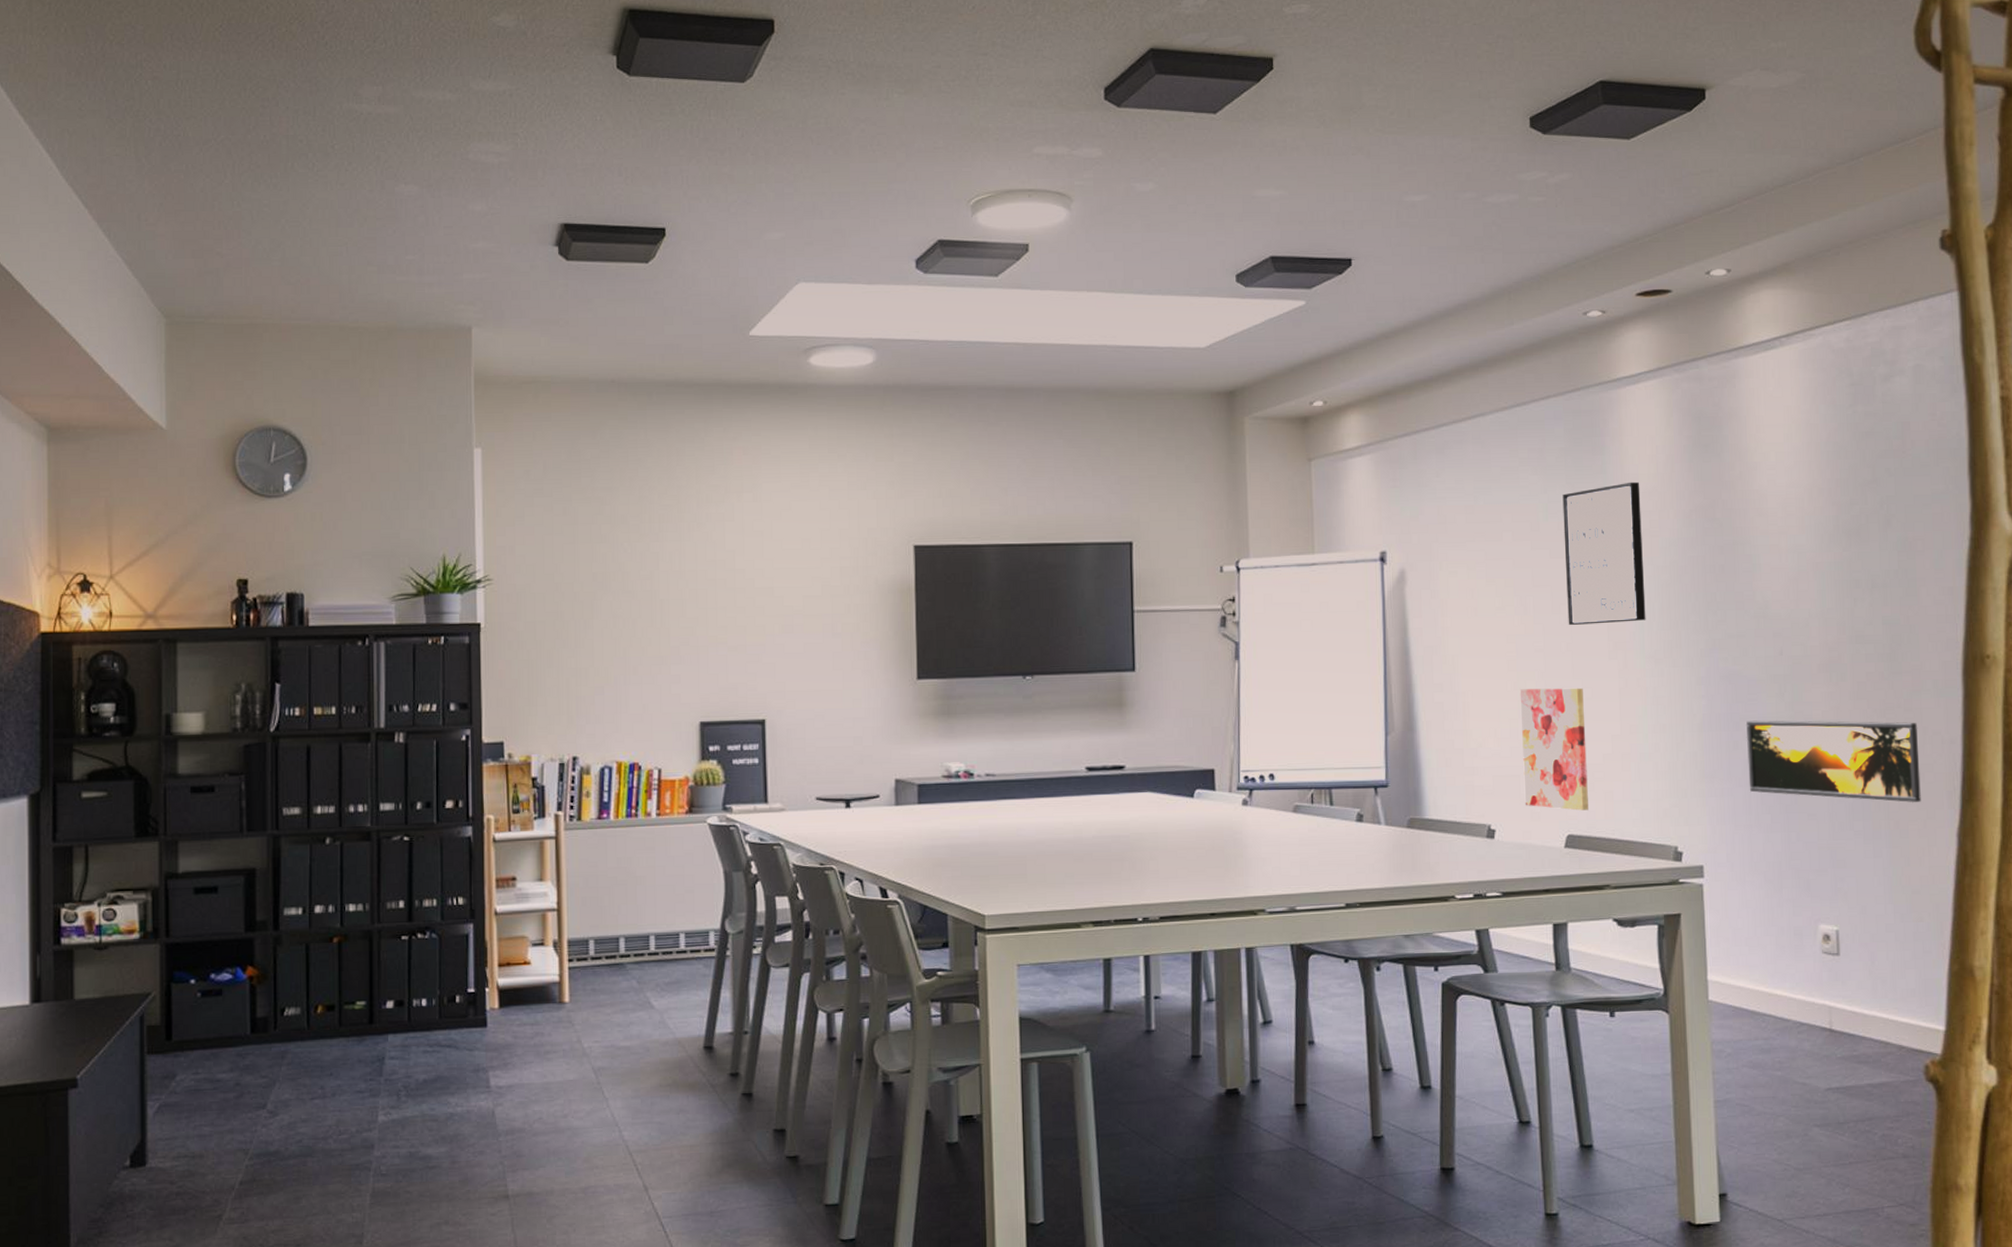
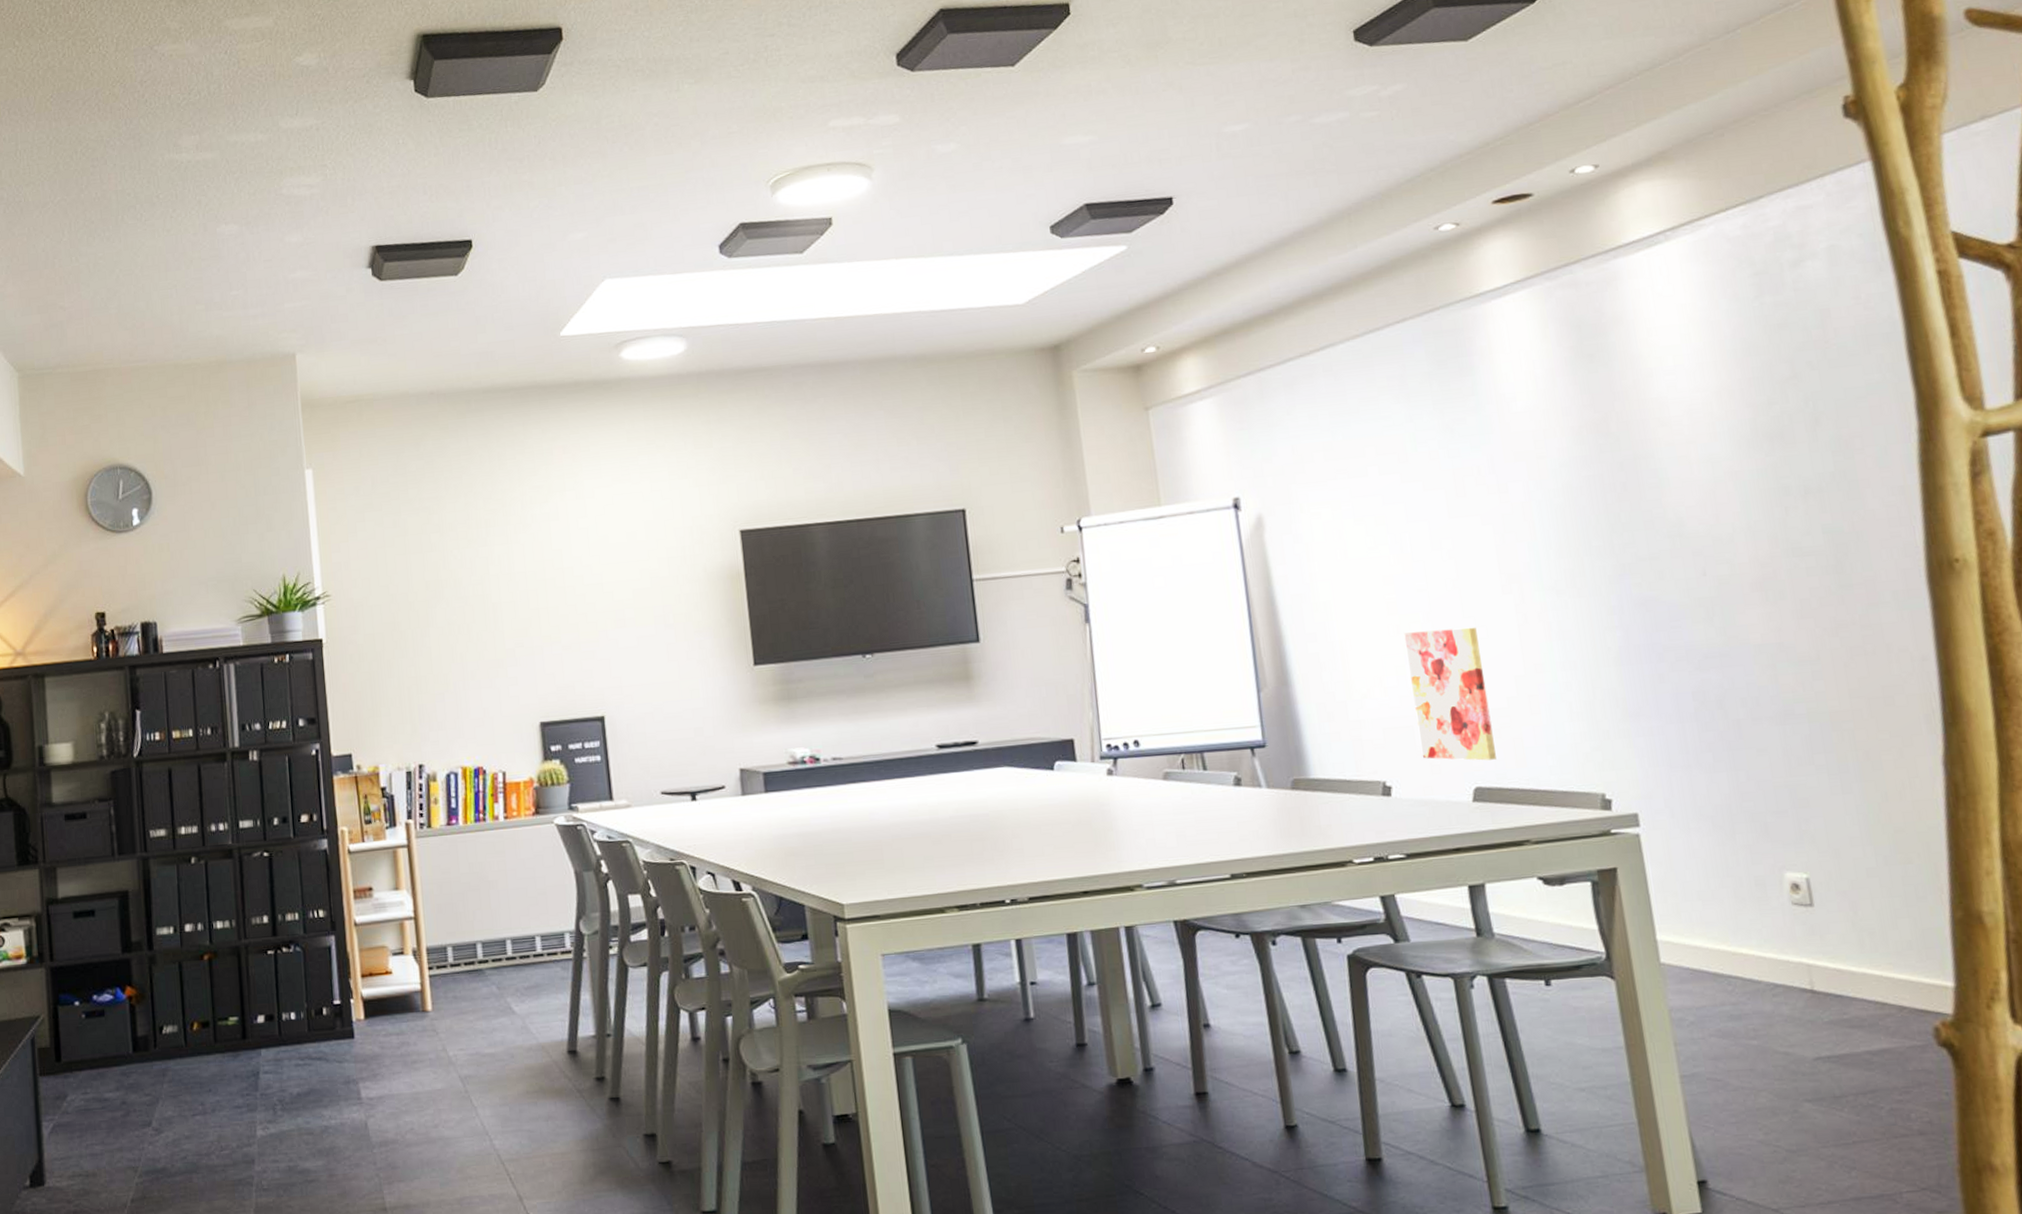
wall art: present [1562,481,1646,625] -> none [1431,401,1541,560]
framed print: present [1745,720,1921,803] -> none [1670,640,1894,731]

